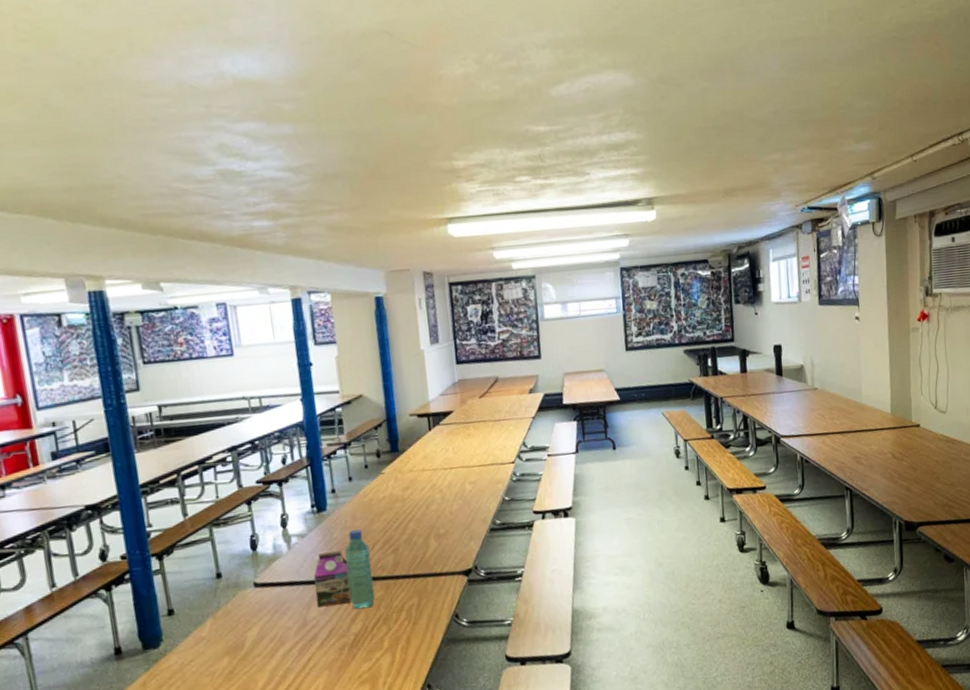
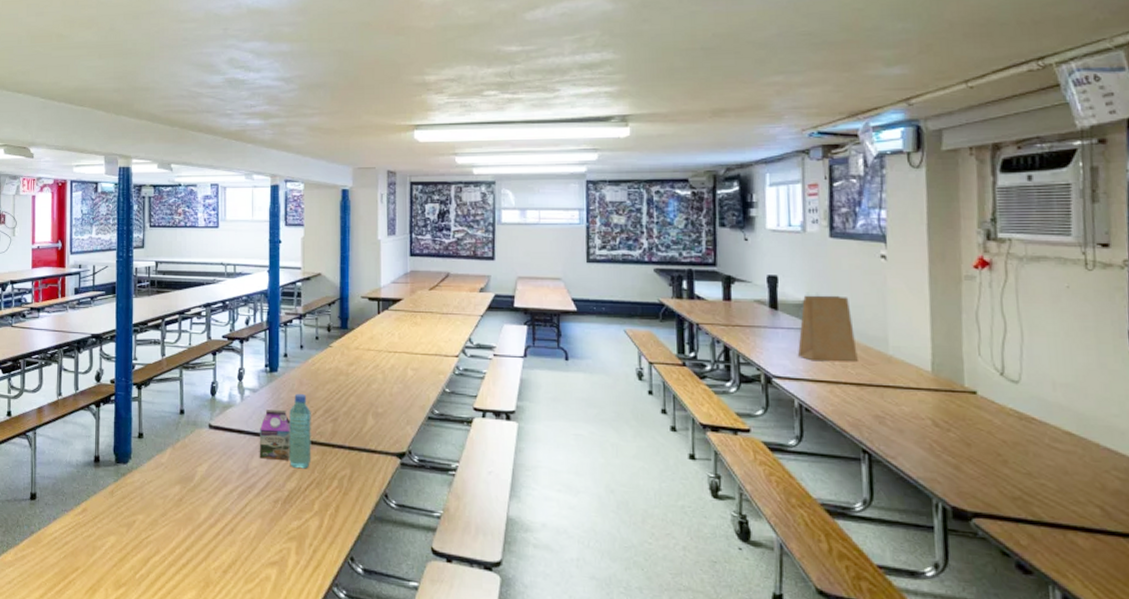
paper bag: none [798,357,841,418] -> present [797,295,858,363]

